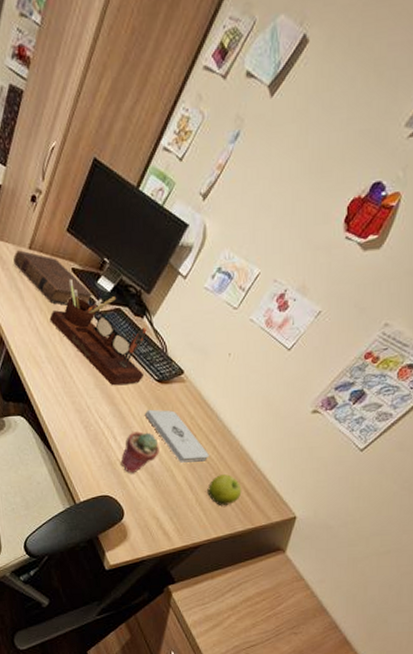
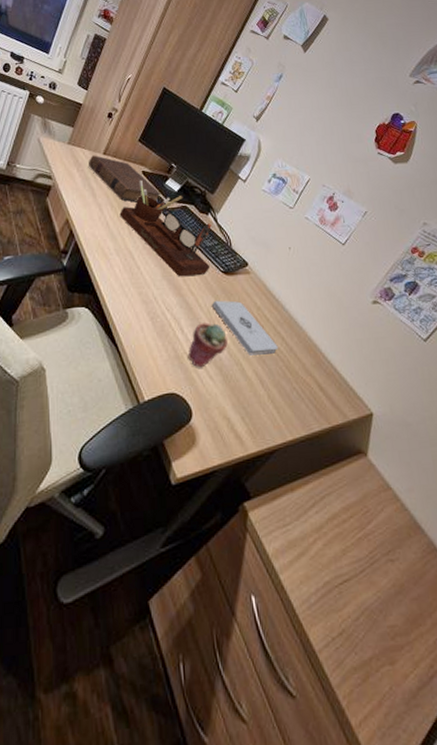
fruit: present [207,474,242,507] -> none [279,367,315,403]

